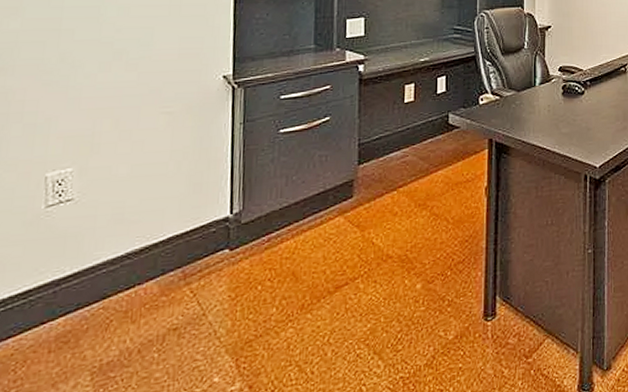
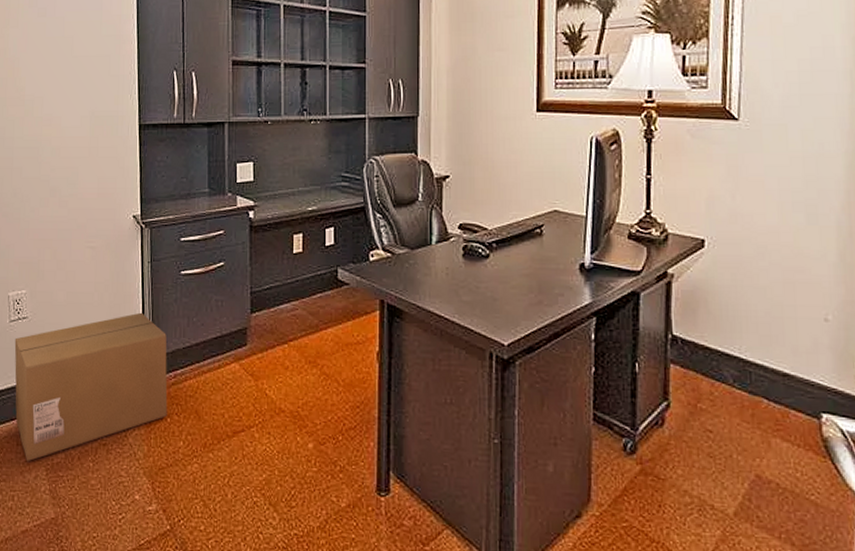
box: none [47,177,260,370] -> present [14,312,168,462]

